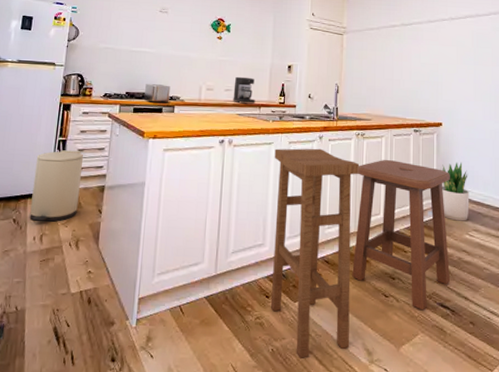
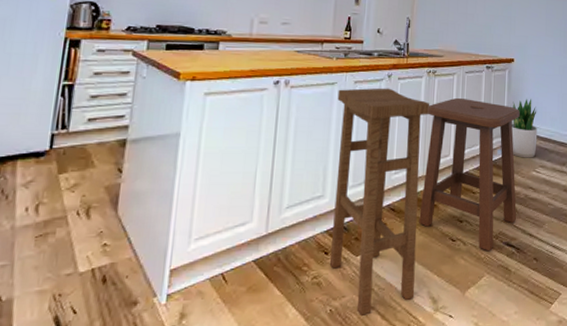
pedal bin: present [29,150,84,222] -> none [20,97,99,187]
toaster: present [143,83,170,104] -> none [179,14,214,39]
coffee maker: present [233,76,256,104] -> none [291,8,317,40]

